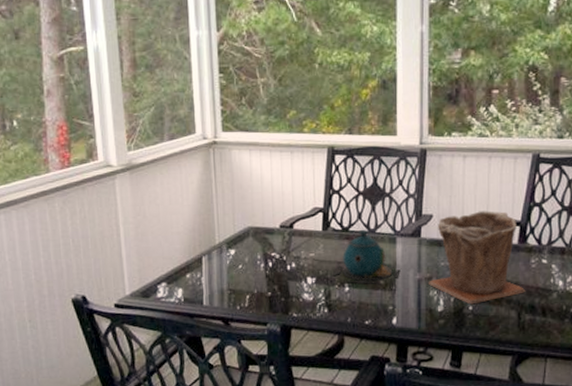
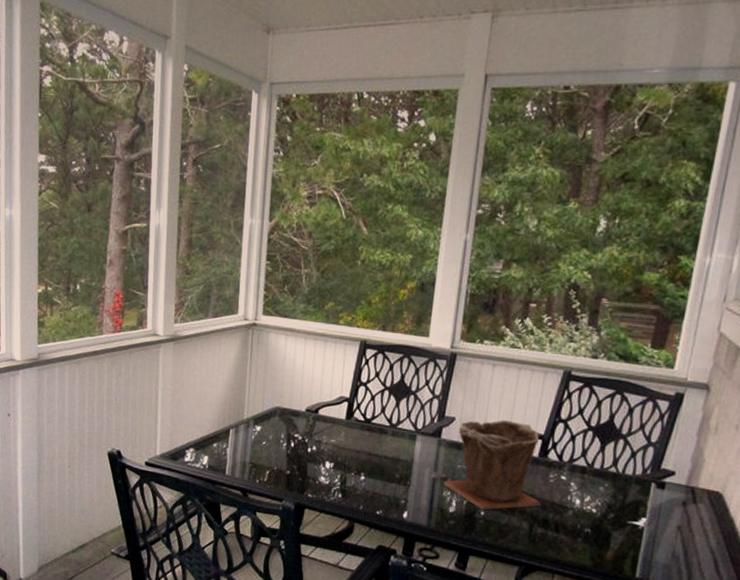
teapot: present [332,229,401,284] -> none [350,423,417,477]

